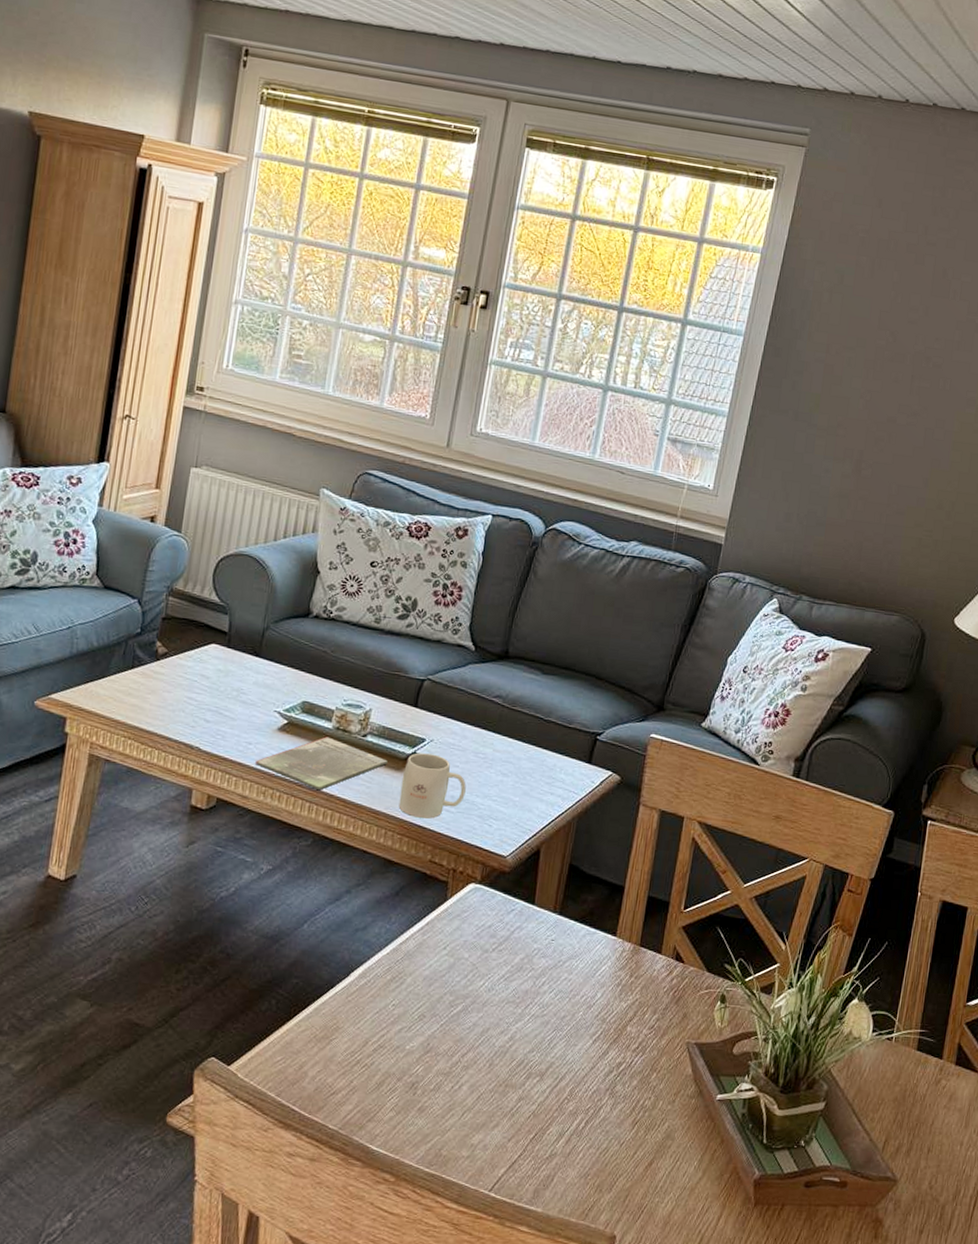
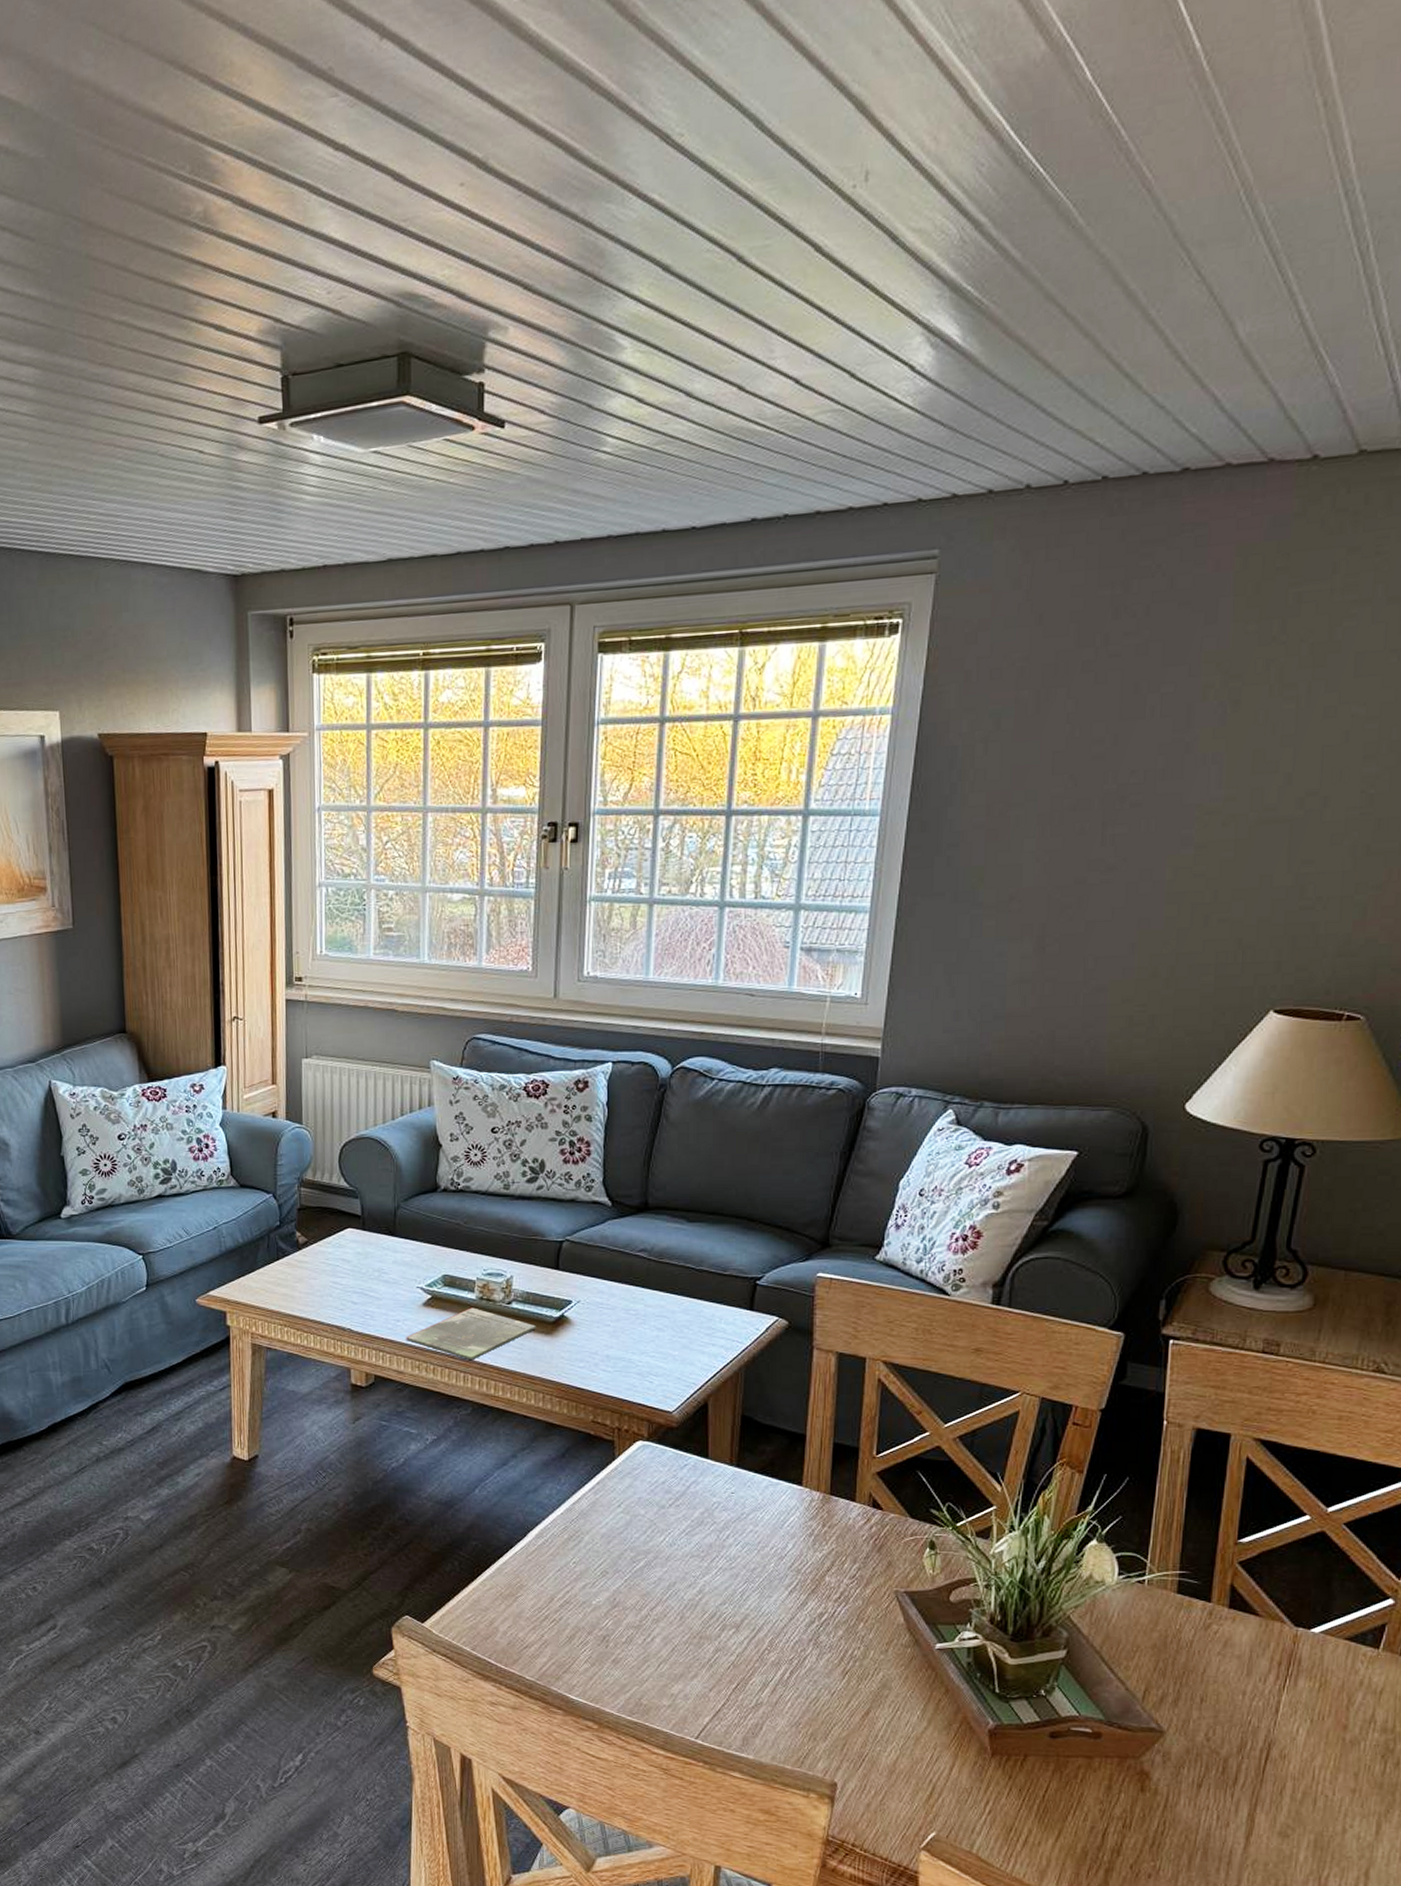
mug: present [398,753,466,819] -> none [553,1315,620,1380]

